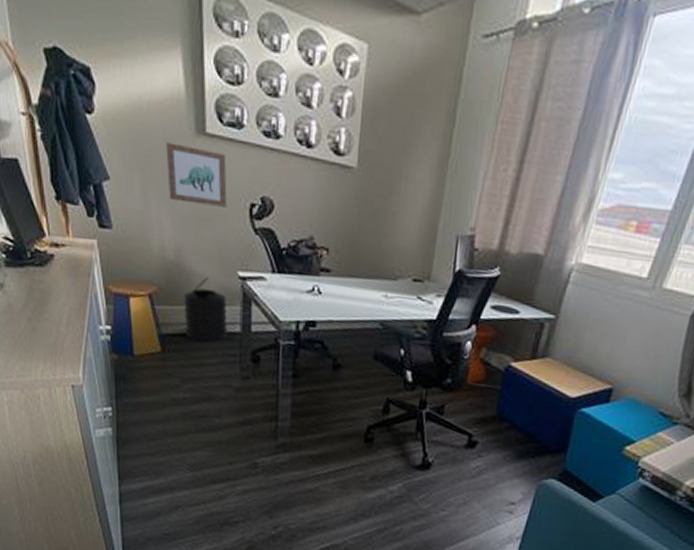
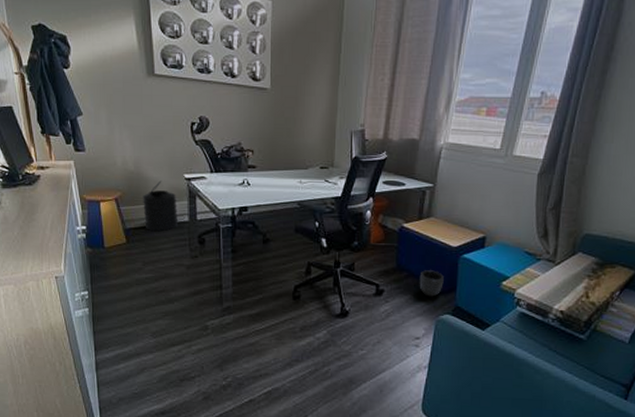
wall art: present [166,142,227,207] -> none [125,84,173,127]
planter: none [522,422,554,456] -> present [419,270,444,297]

